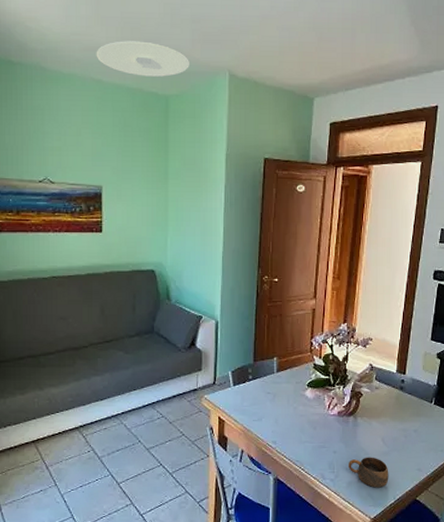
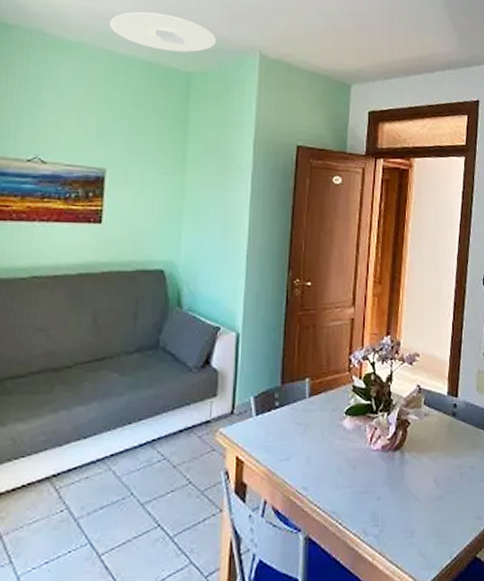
cup: present [347,457,389,488] -> none [394,503,444,544]

